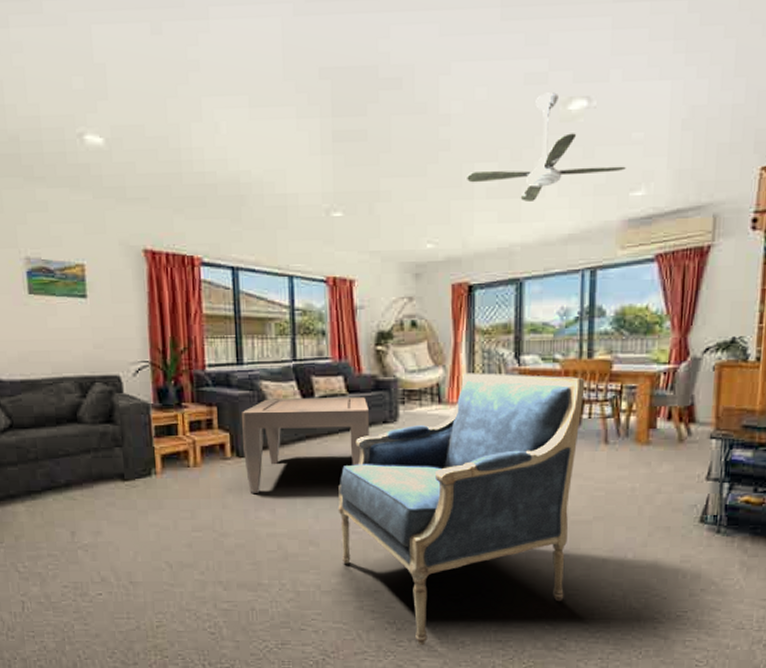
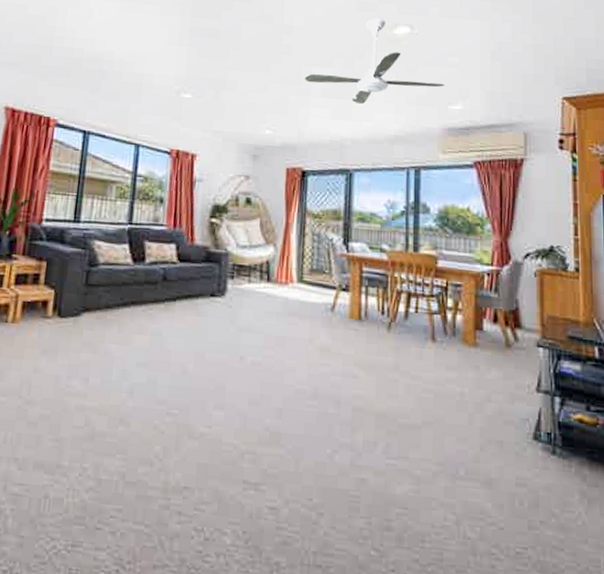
coffee table: present [241,397,369,493] -> none [65,259,198,359]
armchair: present [338,373,585,645] -> none [152,254,411,563]

